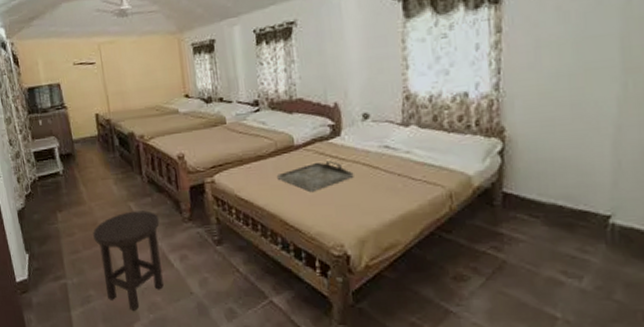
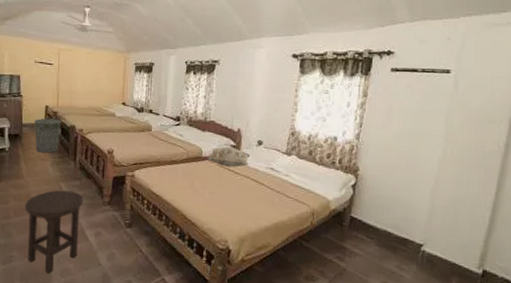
trash can: none [86,127,119,171] -> present [34,117,61,153]
serving tray: present [276,160,354,193] -> none [184,172,244,196]
decorative pillow: none [300,127,356,153] -> present [207,146,250,167]

